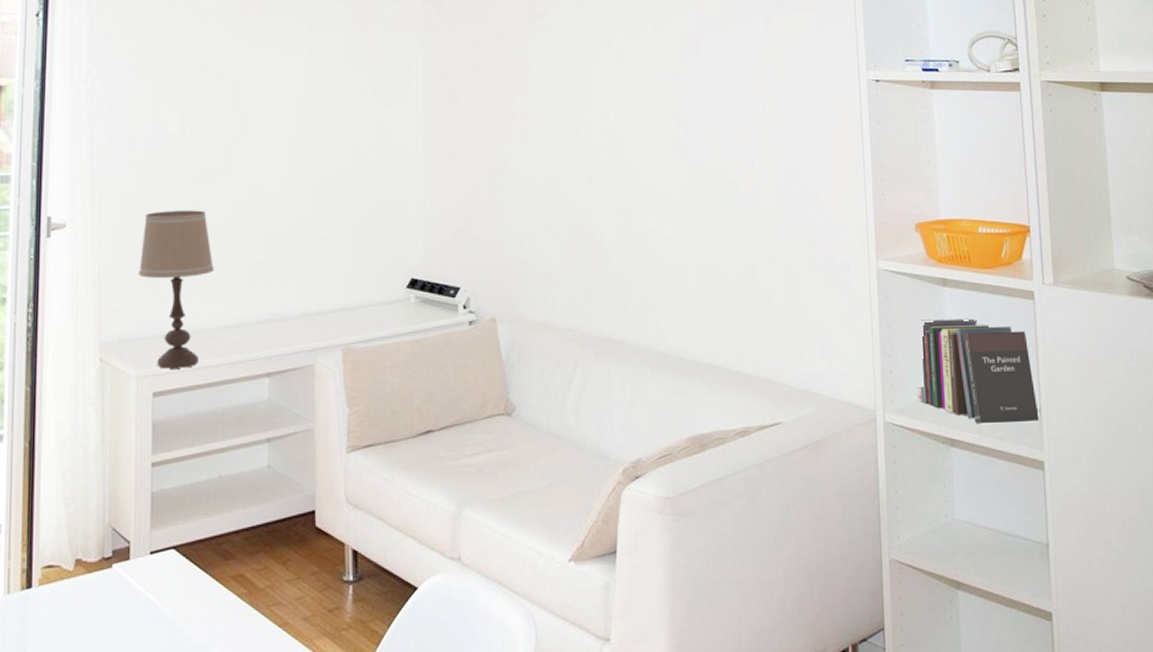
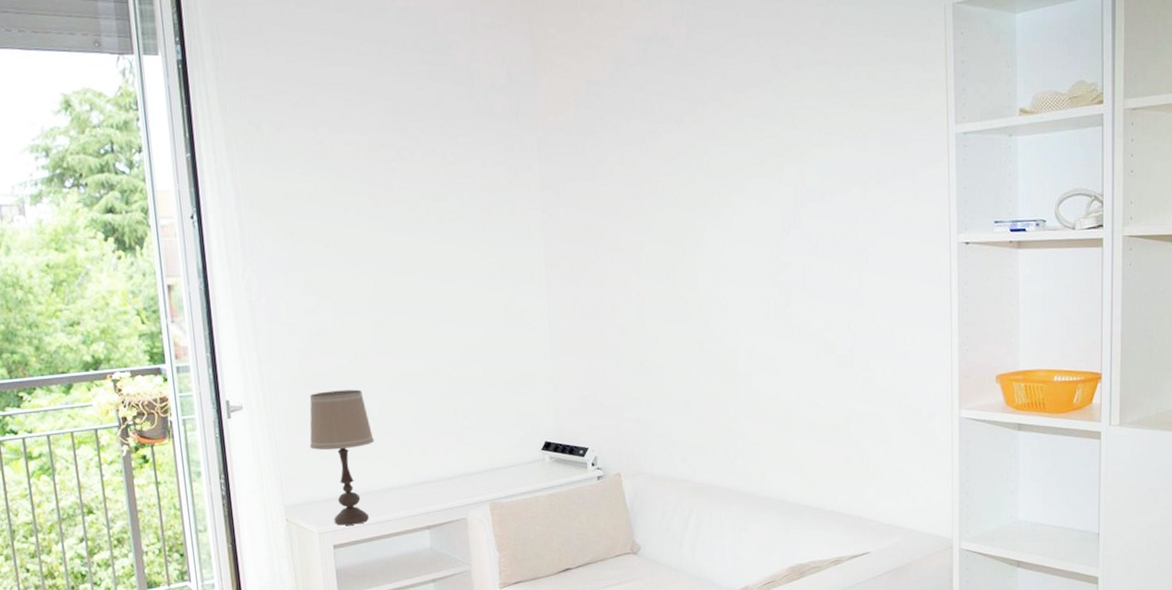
books: present [917,318,1040,423] -> none [990,458,1097,547]

